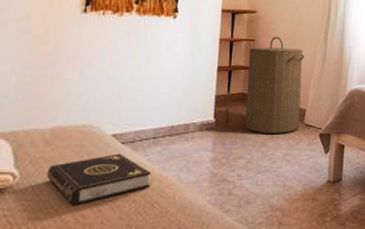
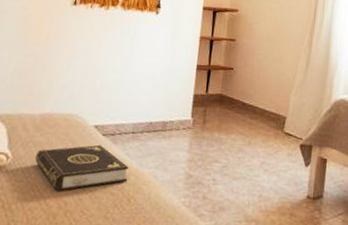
laundry hamper: present [245,36,304,133] -> none [222,37,287,141]

